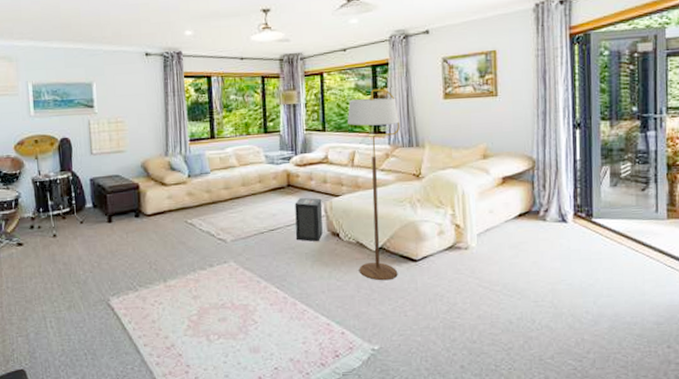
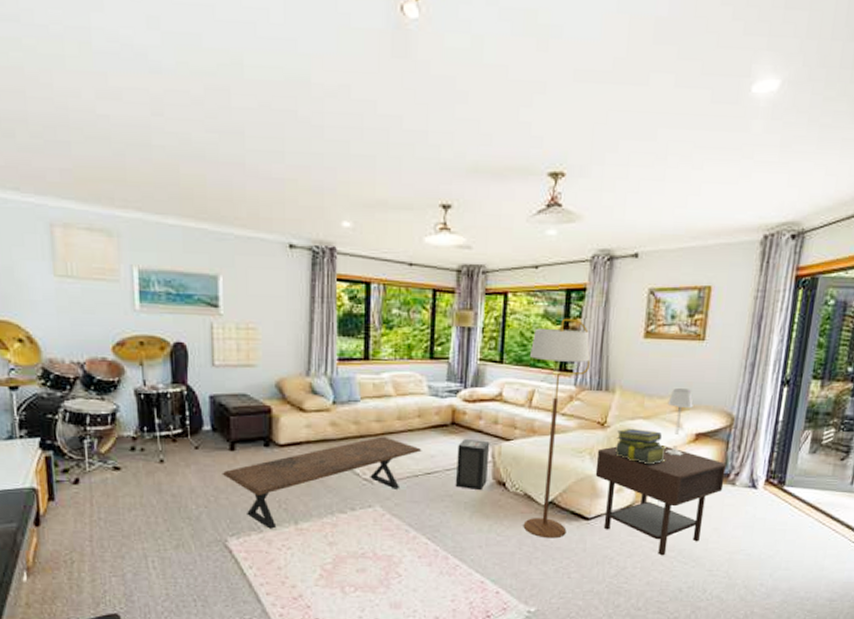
coffee table: none [102,201,265,288] -> present [222,436,422,529]
side table: none [416,189,536,291] -> present [595,444,726,556]
stack of books: none [431,177,479,208] -> present [615,428,666,465]
table lamp: none [473,138,496,199] -> present [665,387,694,456]

